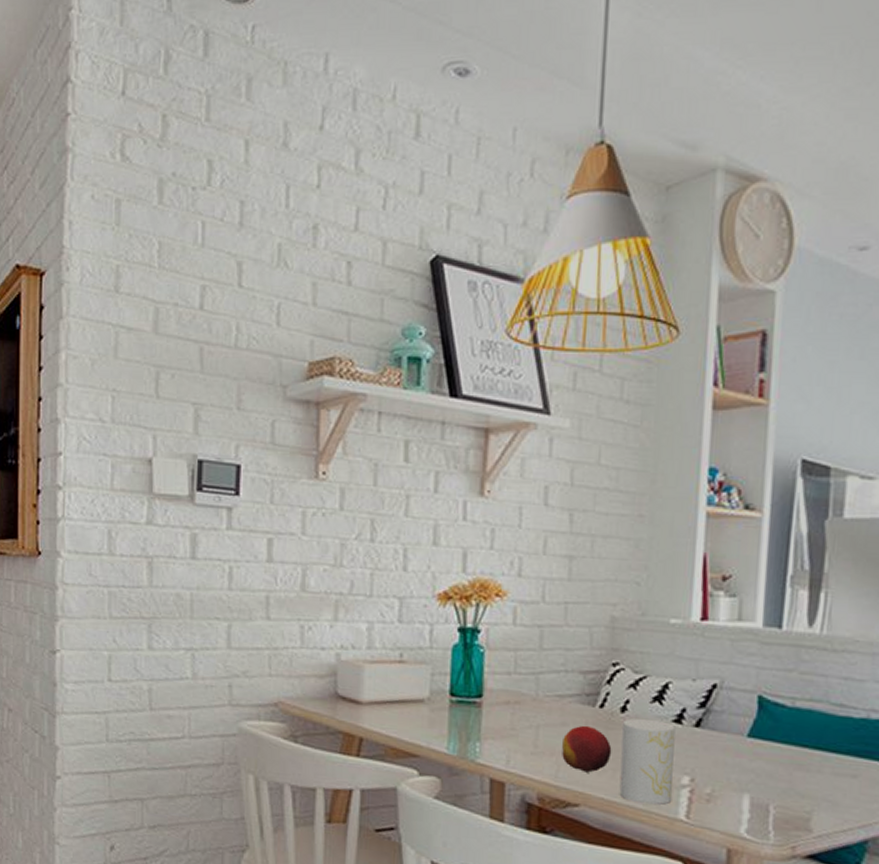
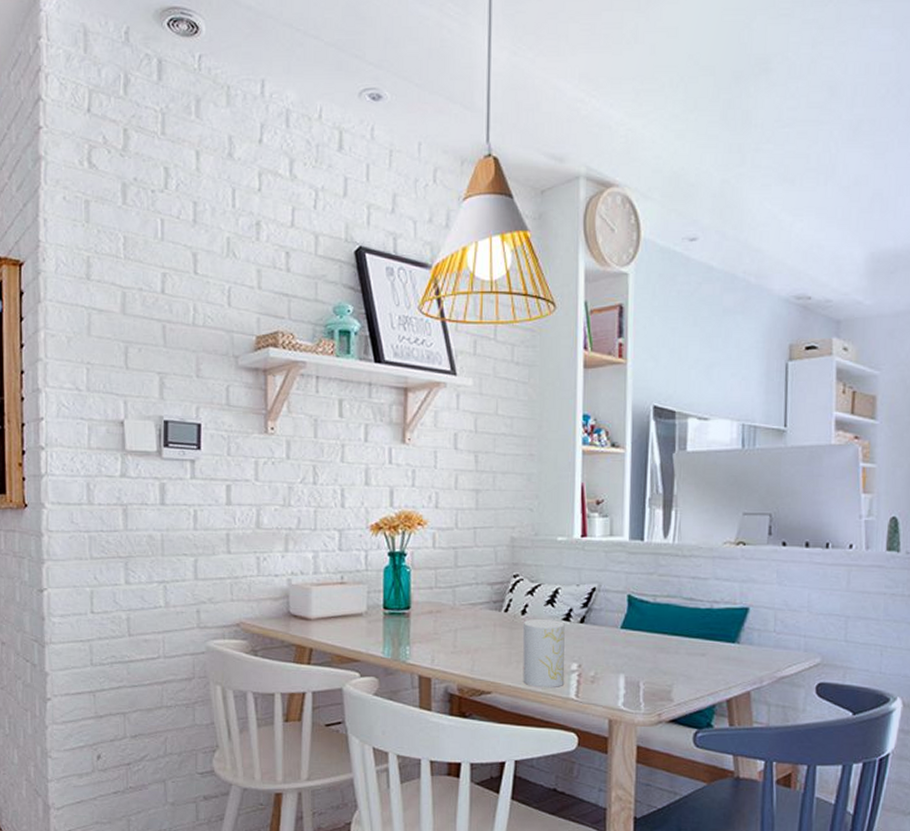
fruit: present [562,725,612,773] -> none [476,627,516,665]

